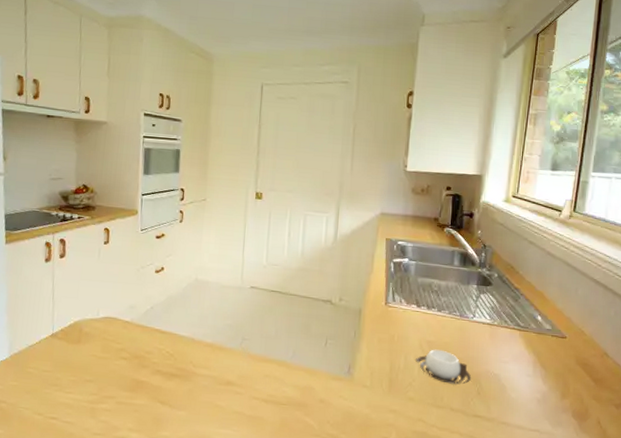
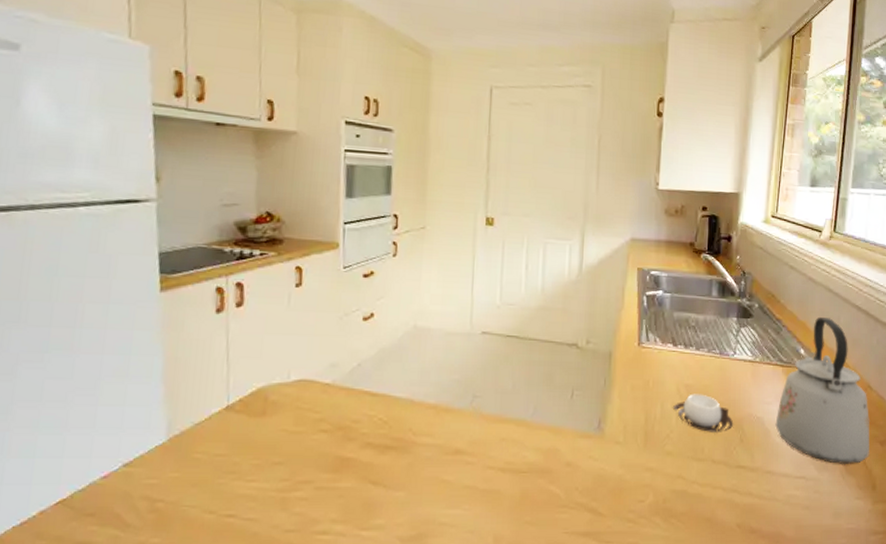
kettle: none [511,287,605,423] -> present [775,316,869,465]

